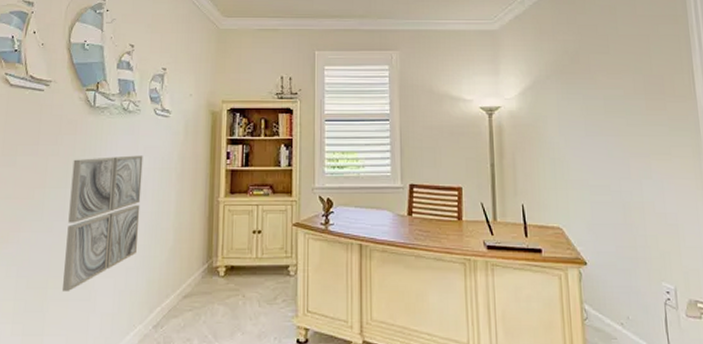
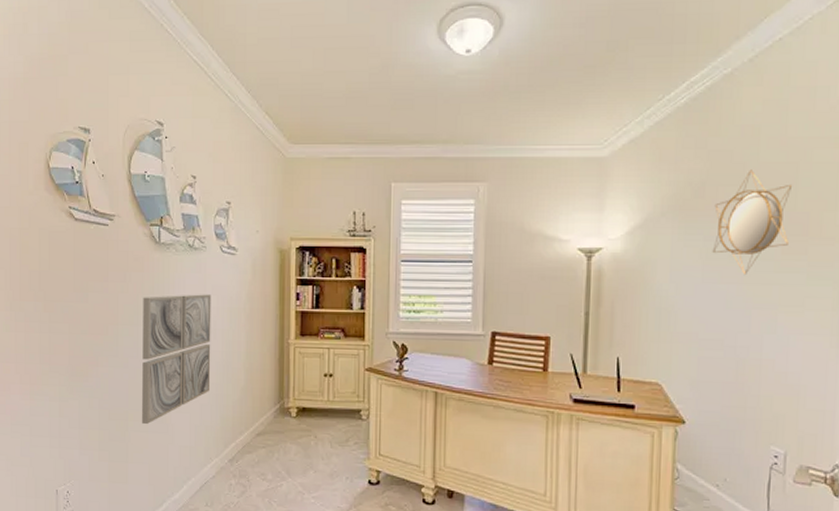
home mirror: none [588,41,650,127] -> present [712,170,791,274]

